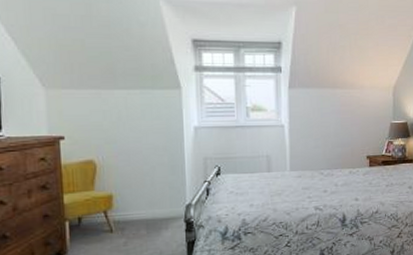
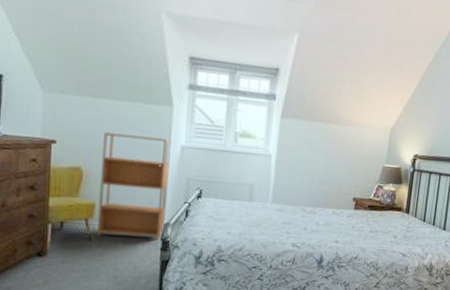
bookshelf: none [113,121,186,226] -> present [97,132,171,241]

